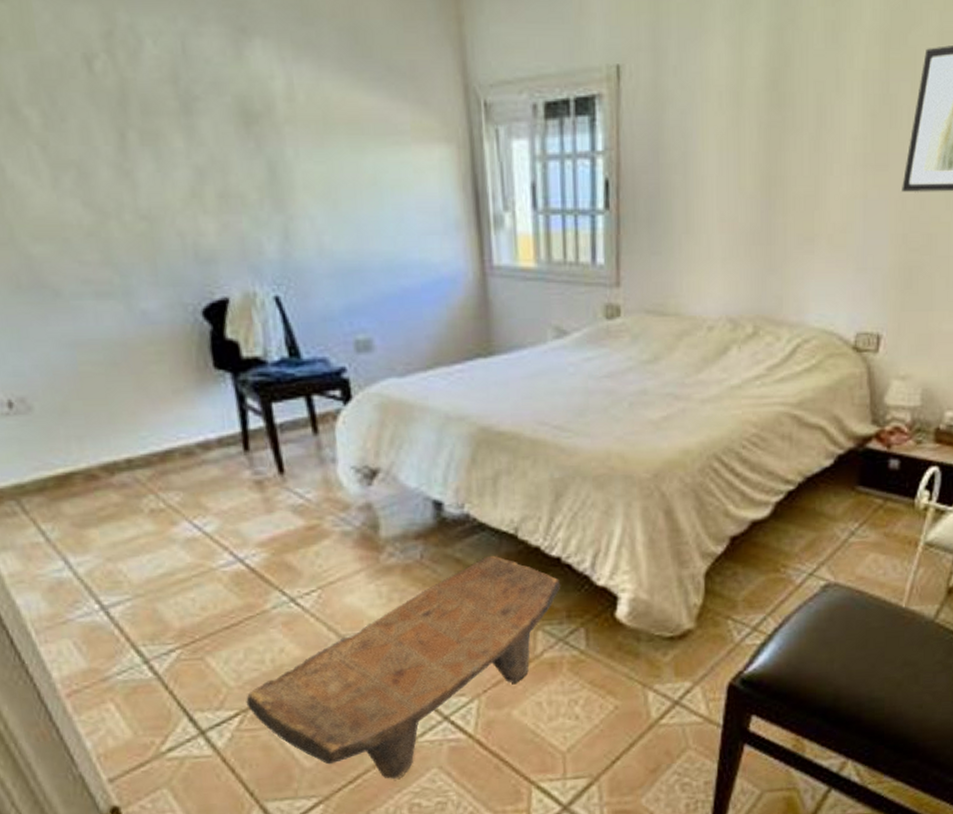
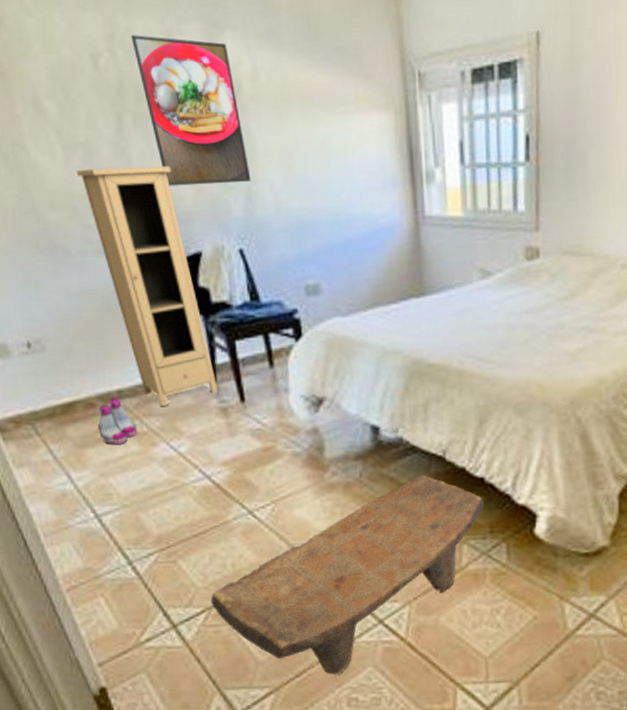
cupboard: none [66,193,252,480] -> present [75,165,219,407]
boots: none [102,467,153,524] -> present [98,397,138,445]
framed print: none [135,35,288,219] -> present [131,35,251,186]

